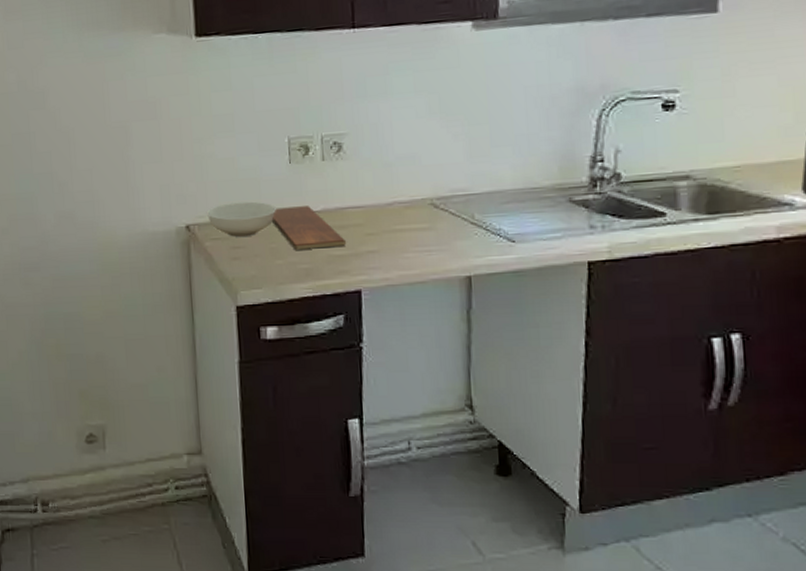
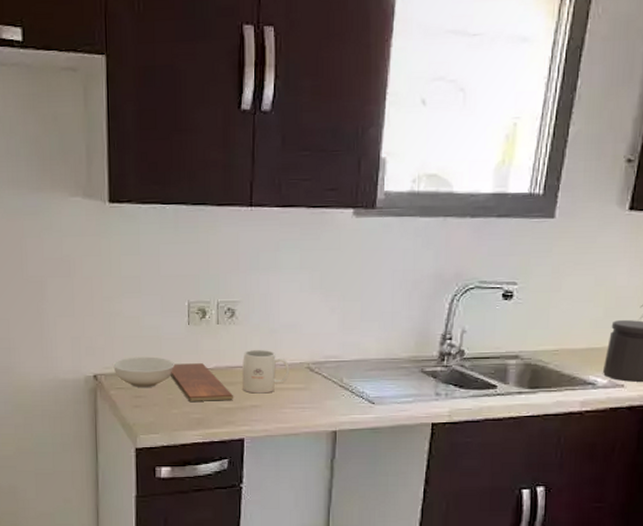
mug: none [353,186,410,237] -> present [241,349,290,394]

